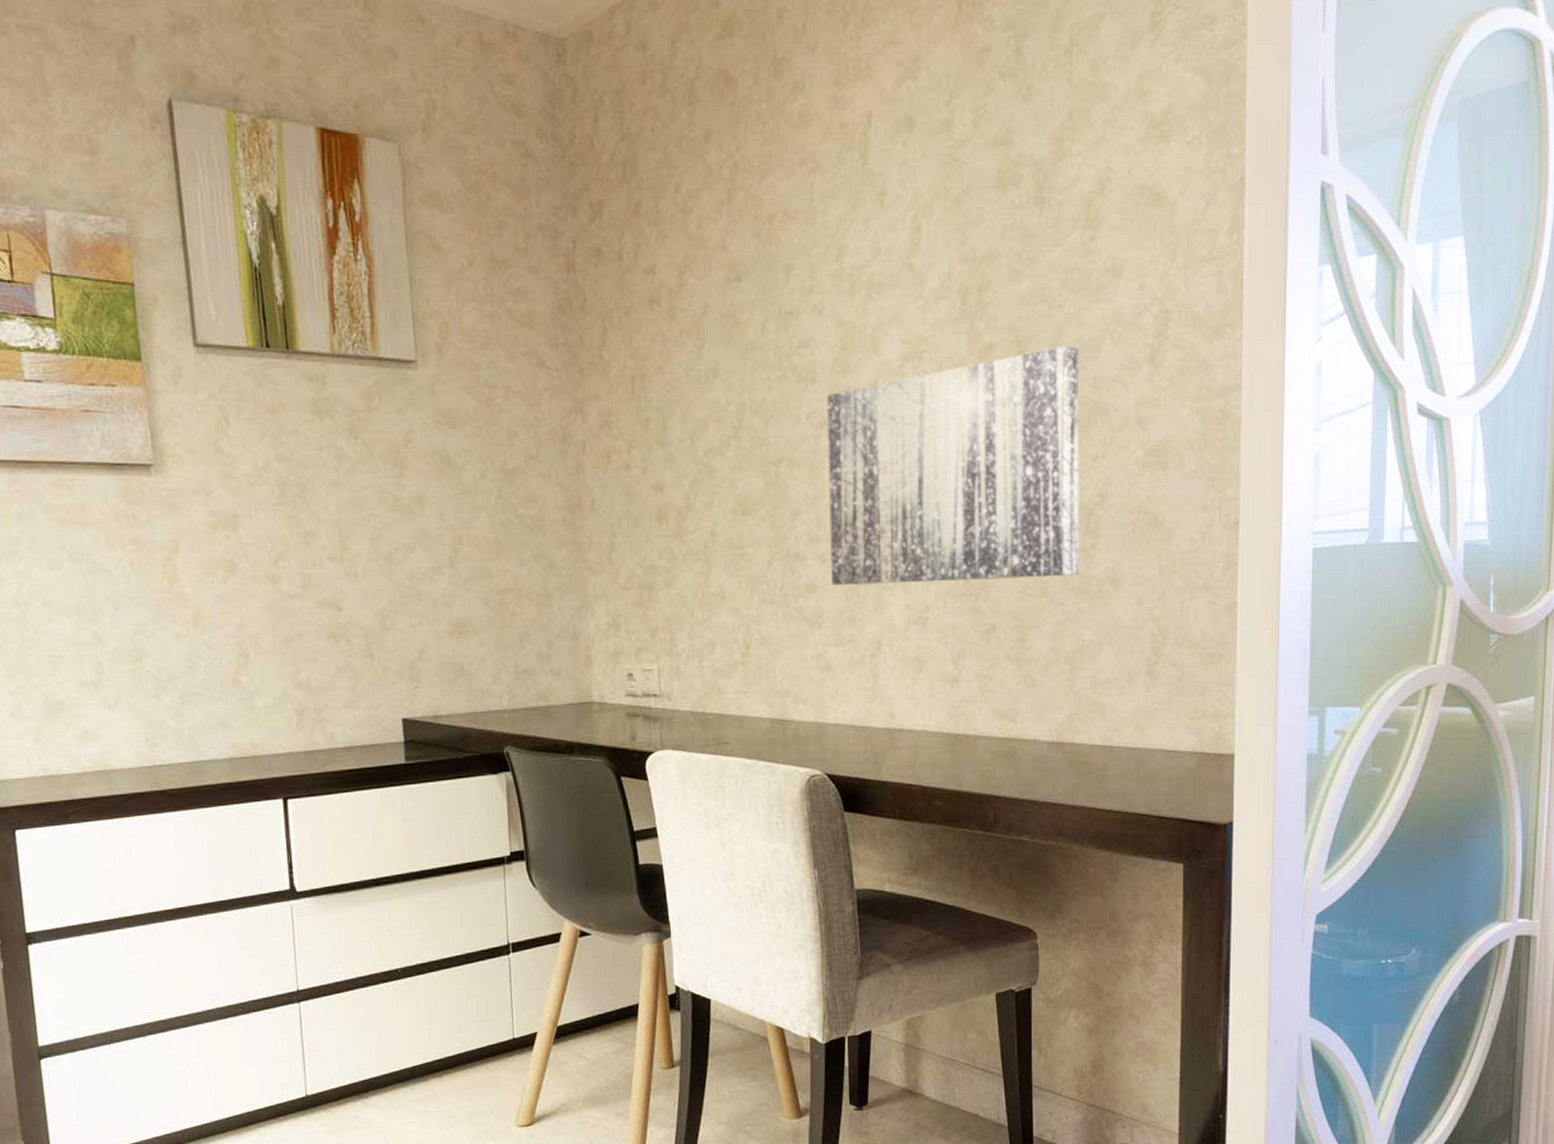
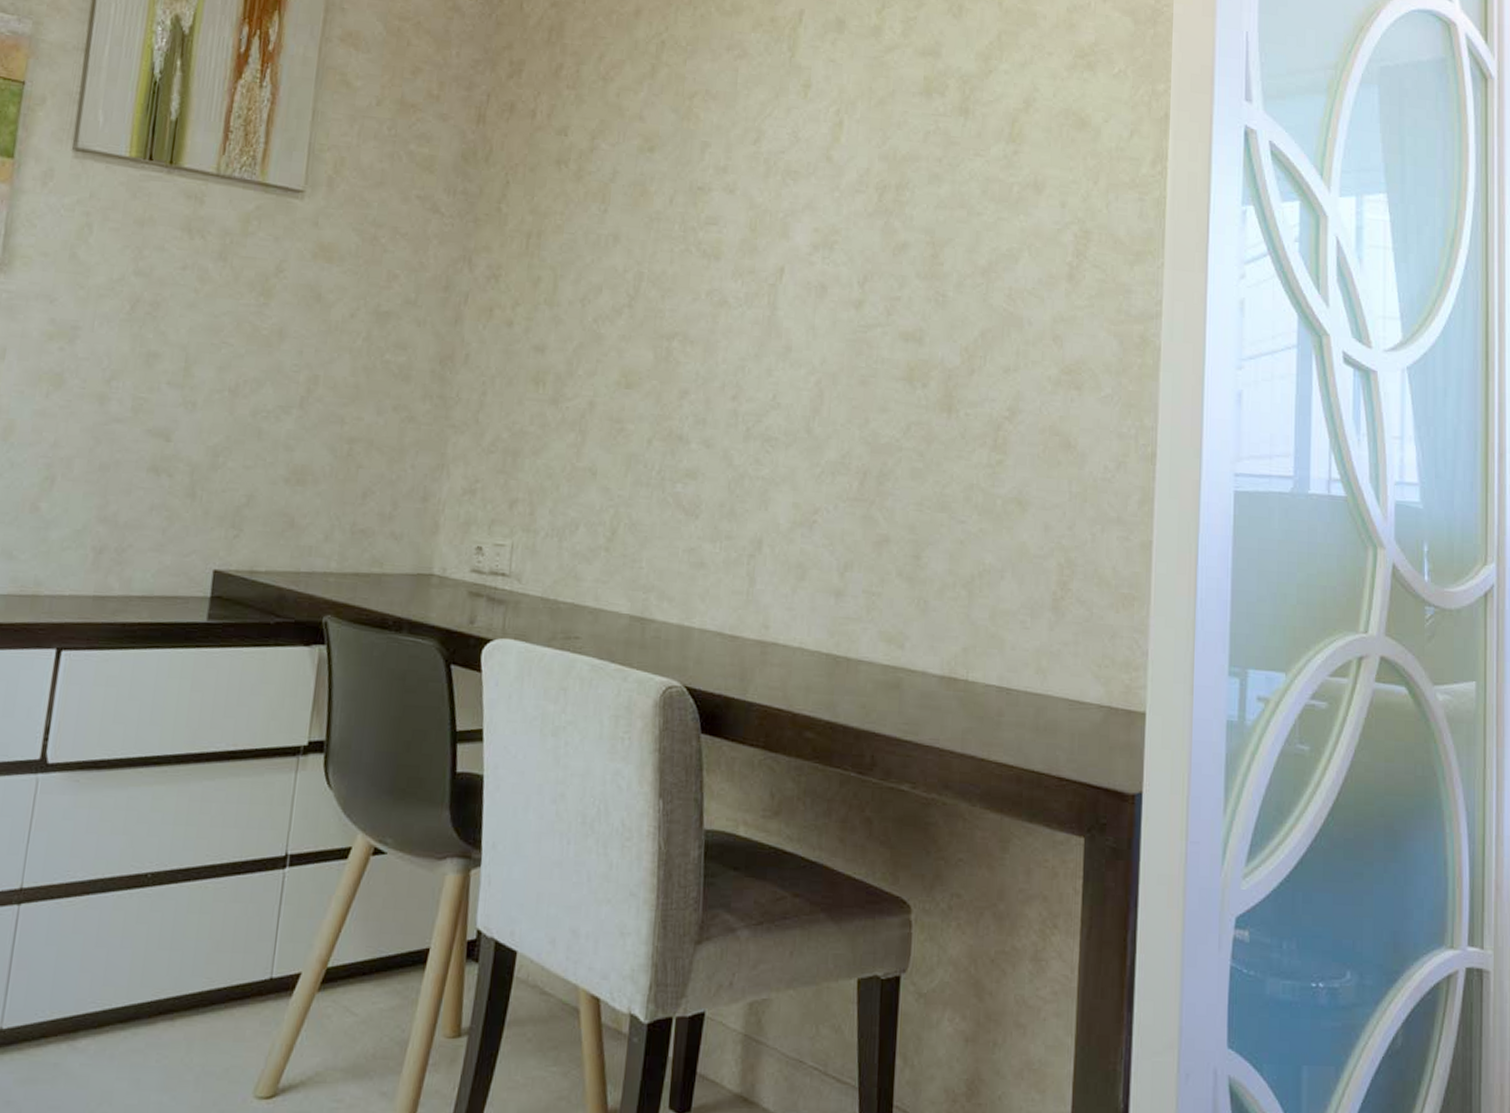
wall art: present [826,345,1080,586] -> none [713,252,995,492]

